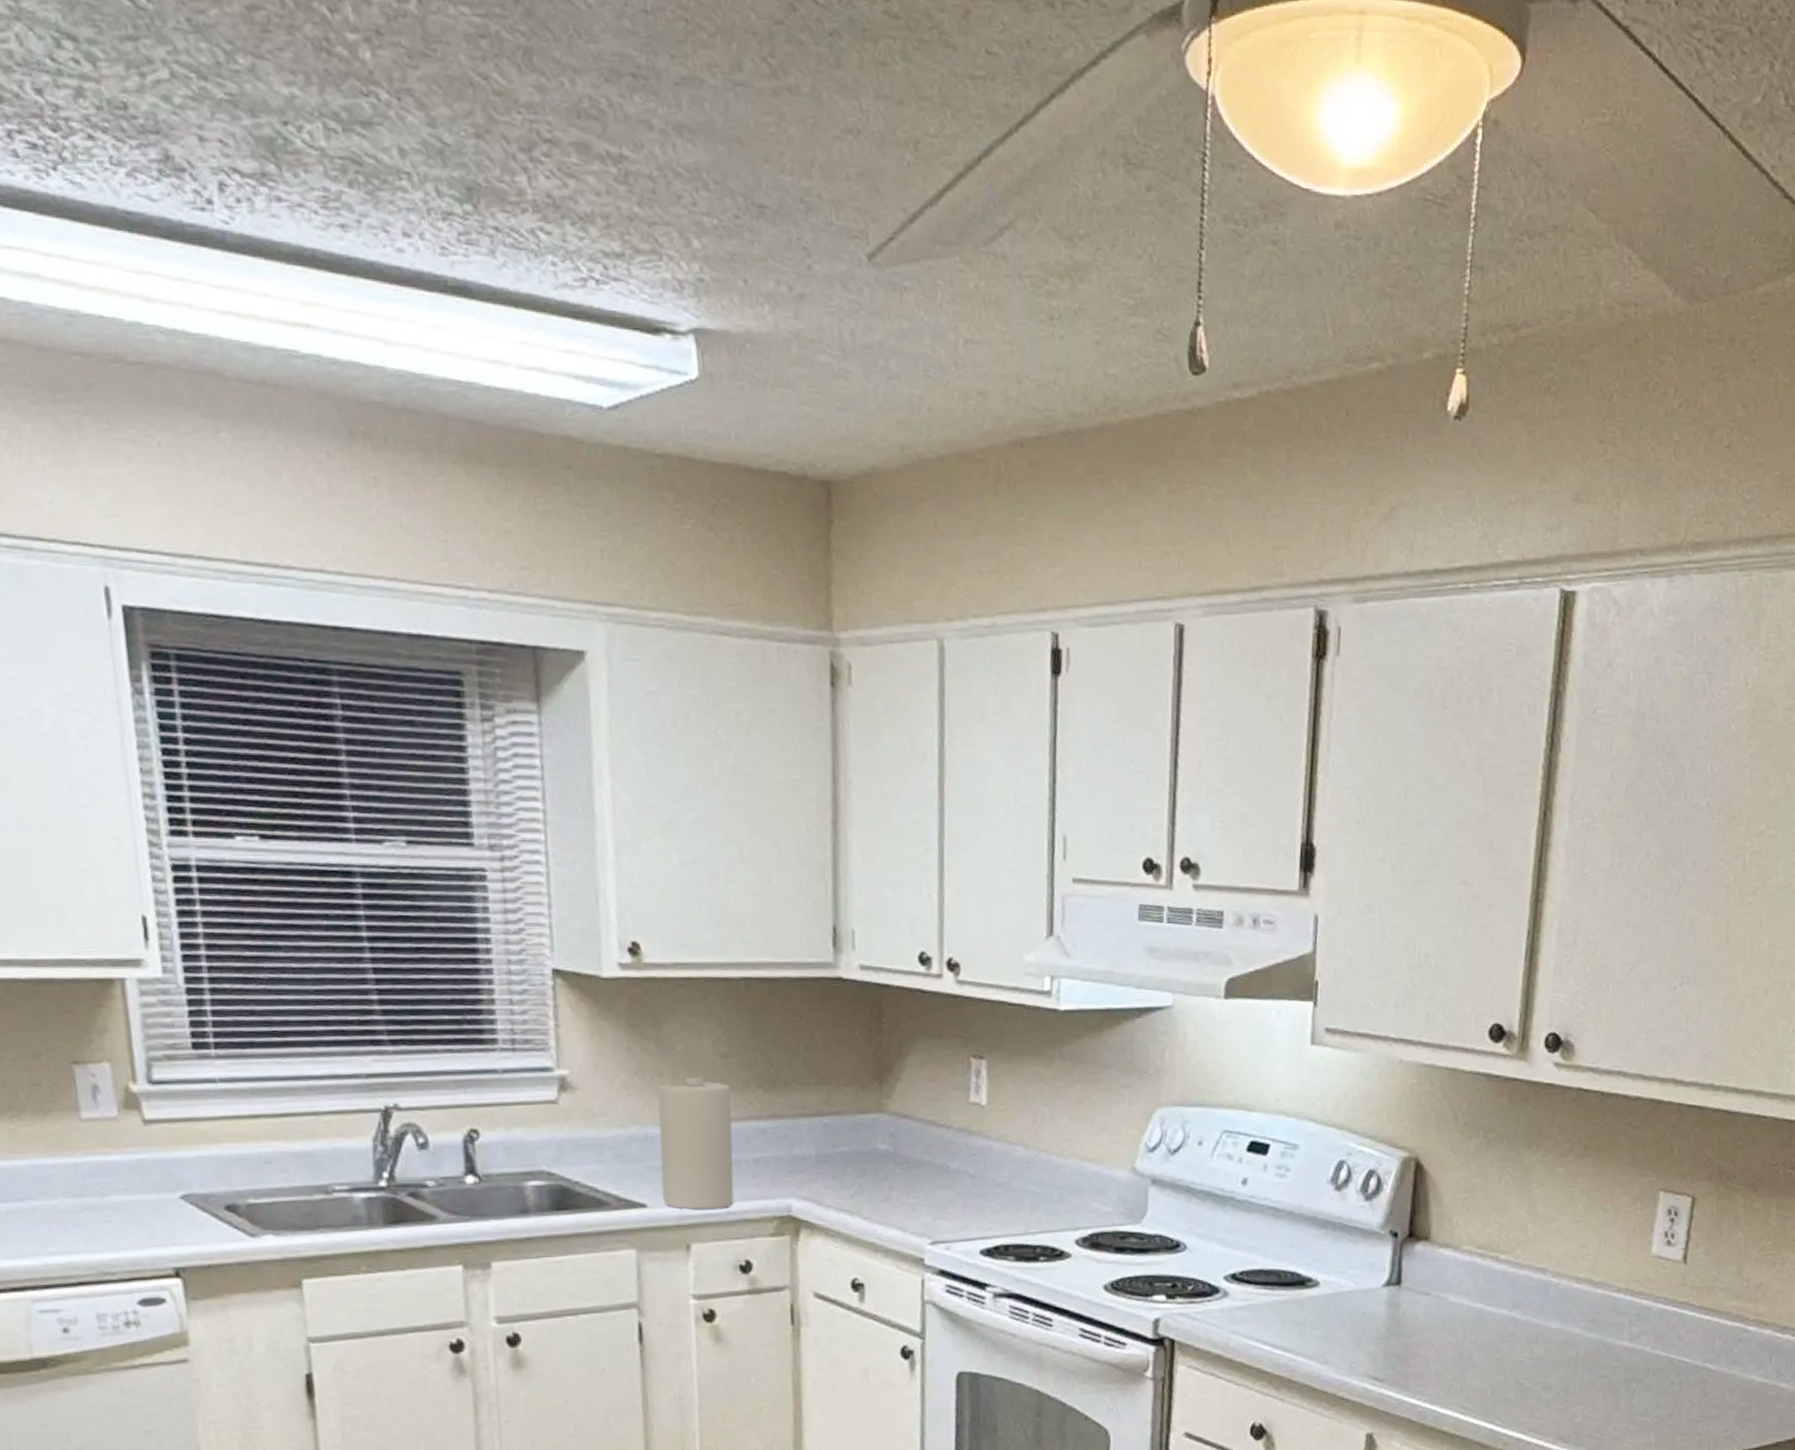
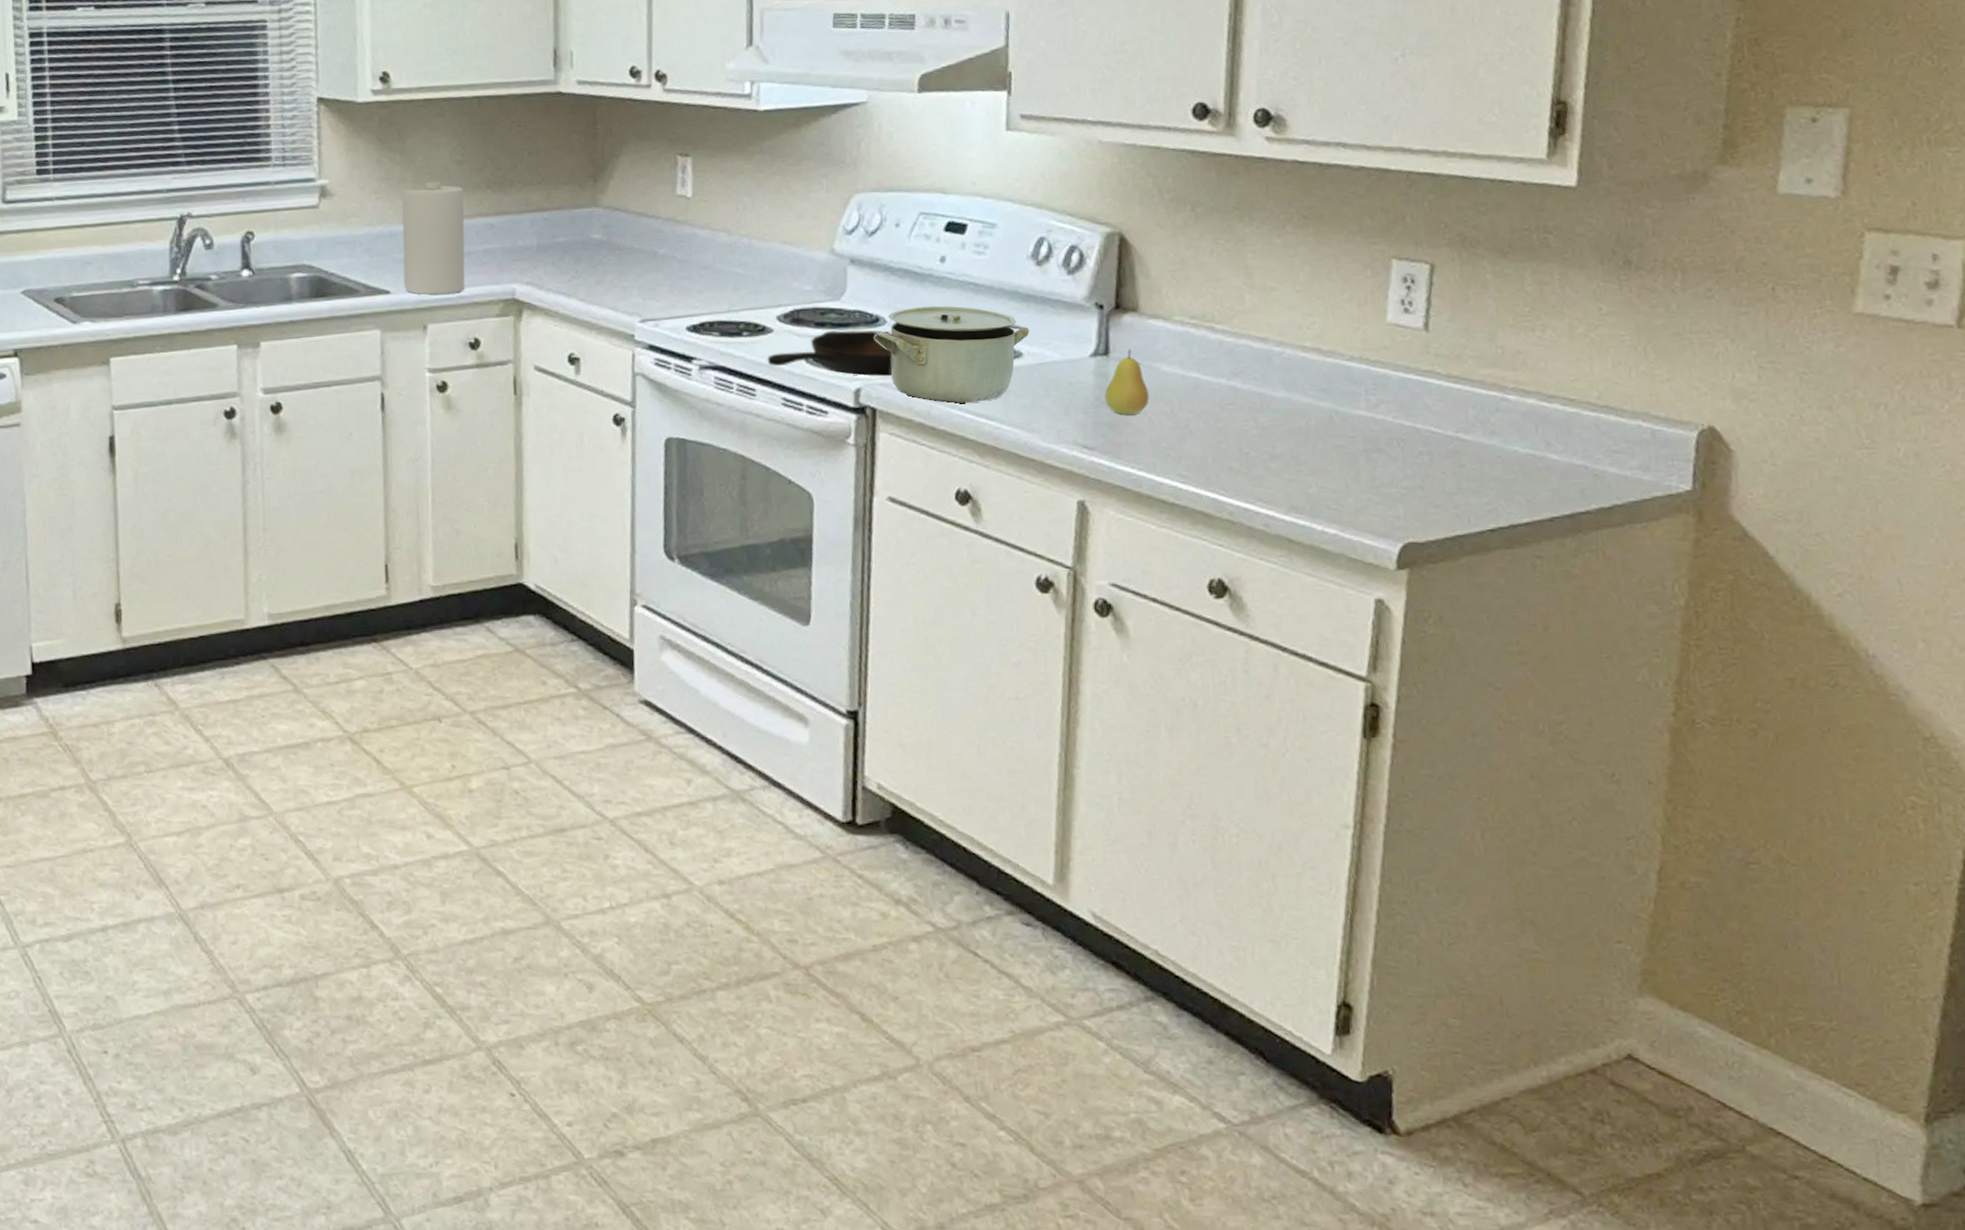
frying pan: none [1064,1255,1192,1306] -> present [767,329,892,377]
saucepan: none [1175,1231,1327,1335] -> present [875,305,1030,404]
fruit: none [1395,1279,1437,1346] -> present [1104,349,1149,415]

